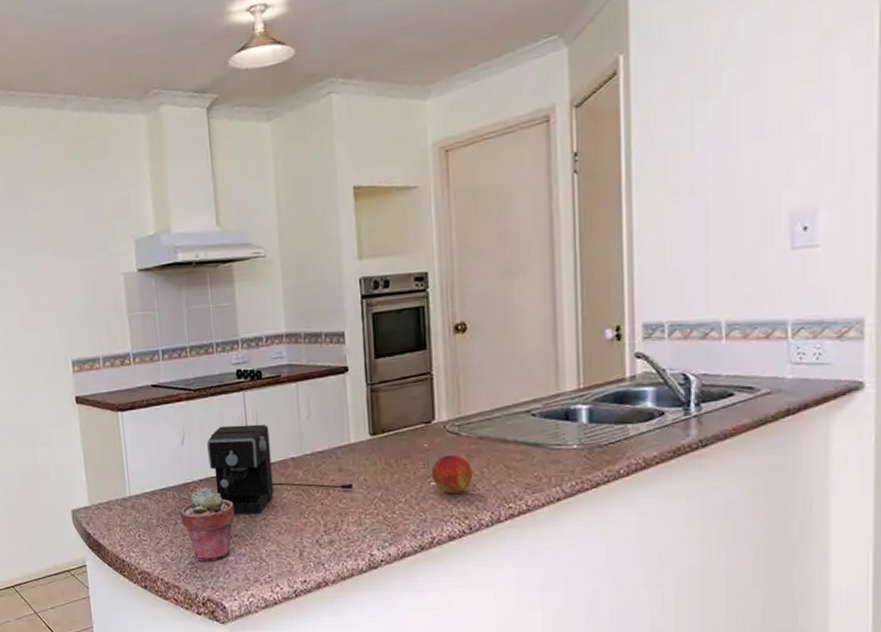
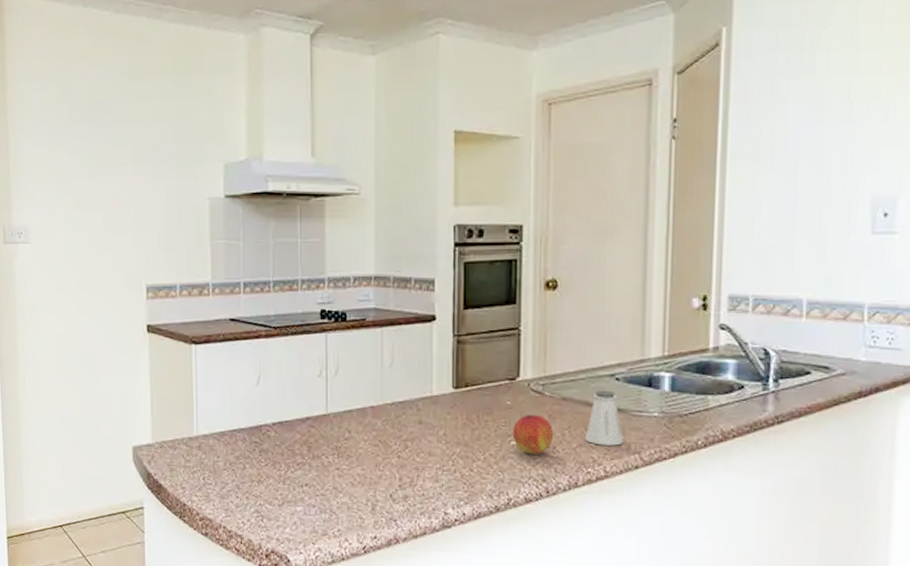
potted succulent: present [180,487,235,561] -> none [250,431,307,511]
coffee maker: present [207,424,354,514] -> none [284,368,433,462]
saltshaker: none [504,426,544,480] -> present [584,390,624,446]

